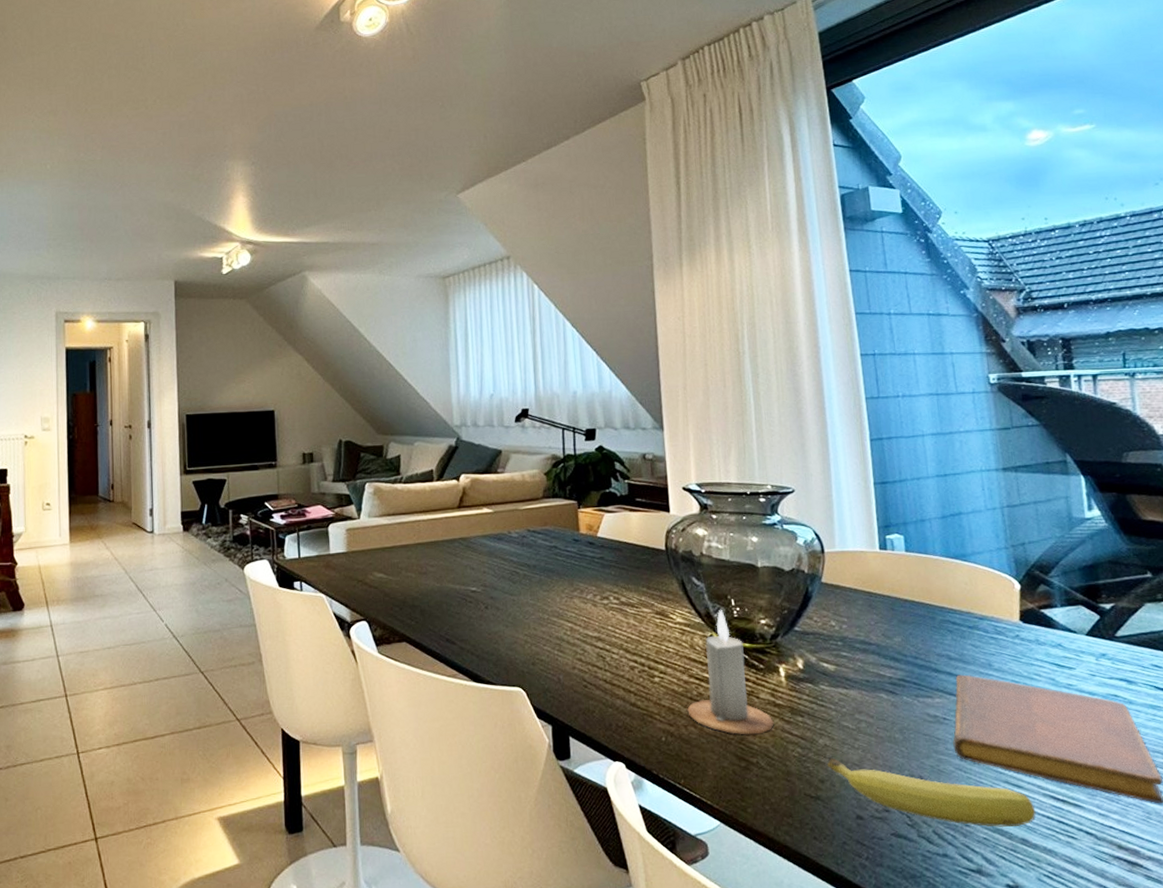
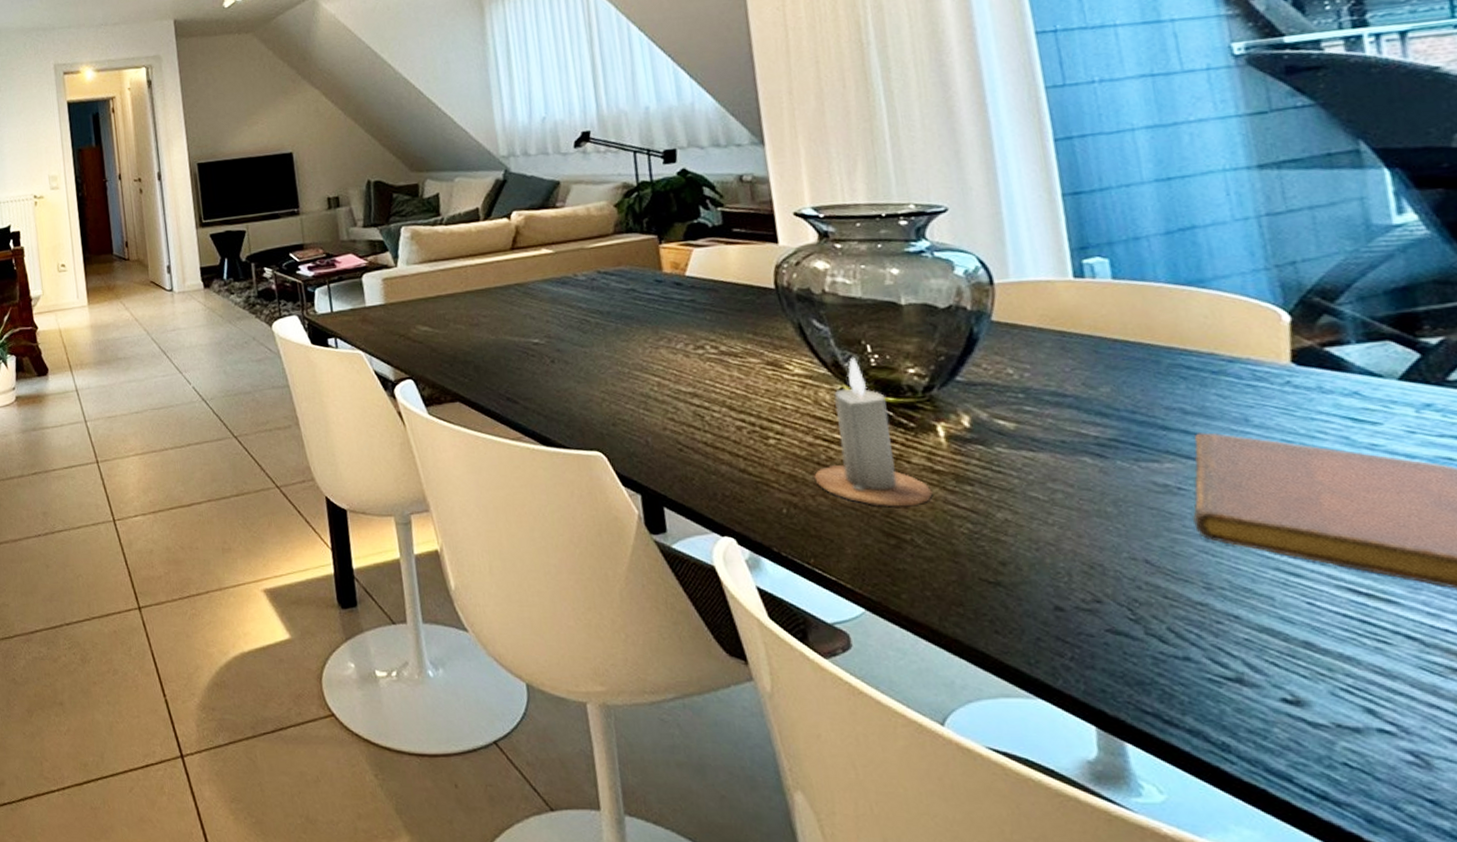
fruit: present [826,757,1036,827] -> none [1009,535,1326,626]

